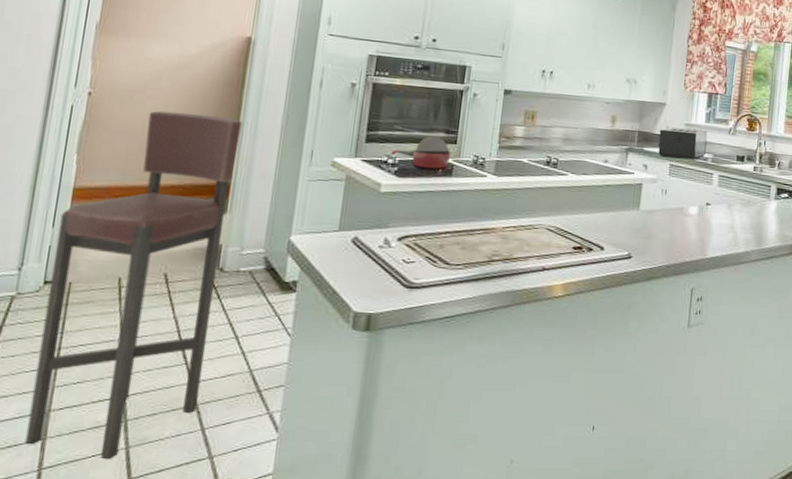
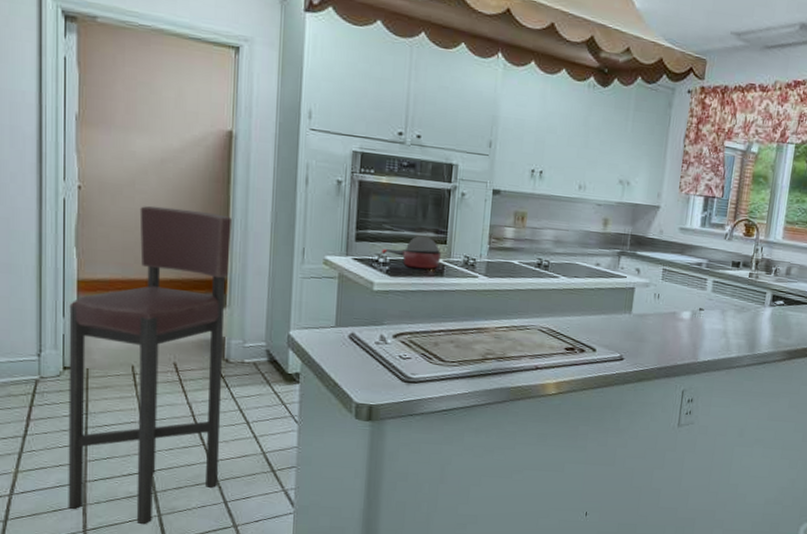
toaster: present [658,127,707,160] -> none [651,231,703,265]

